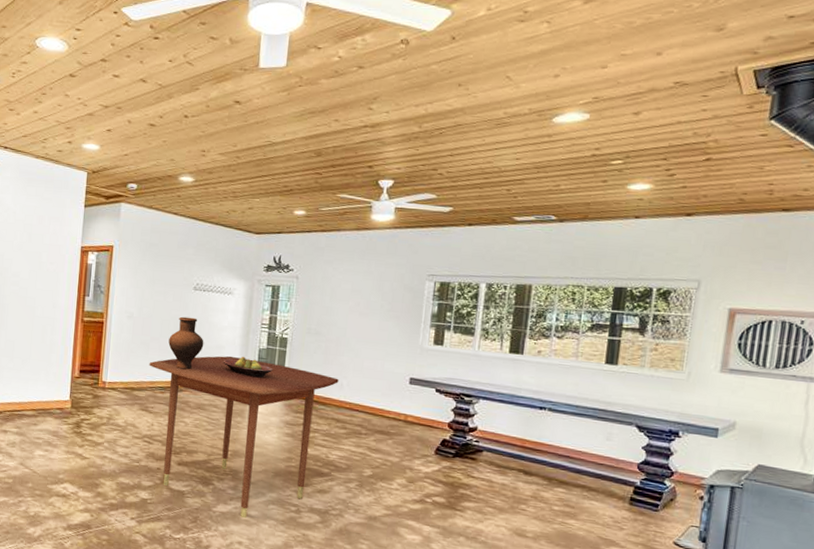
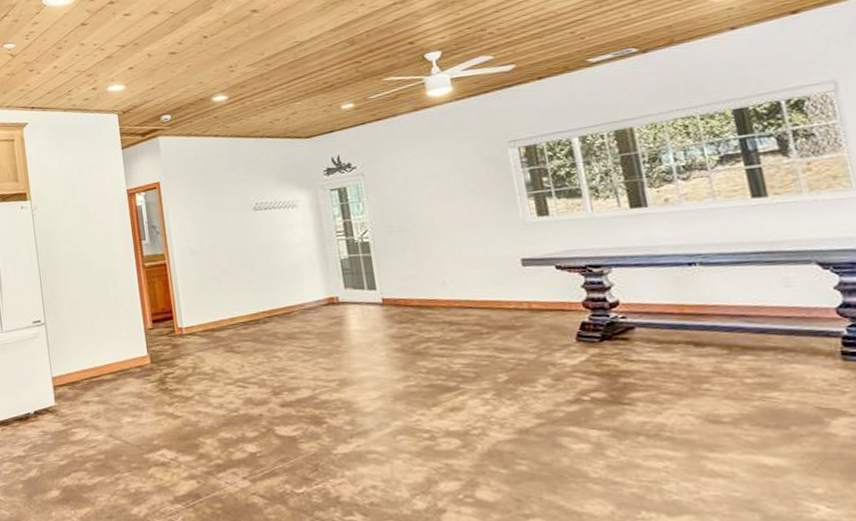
dining table: present [149,356,339,518] -> none [224,272,440,456]
vase: present [168,316,204,370] -> none [239,240,279,299]
fruit bowl: present [223,356,273,378] -> none [304,271,362,293]

